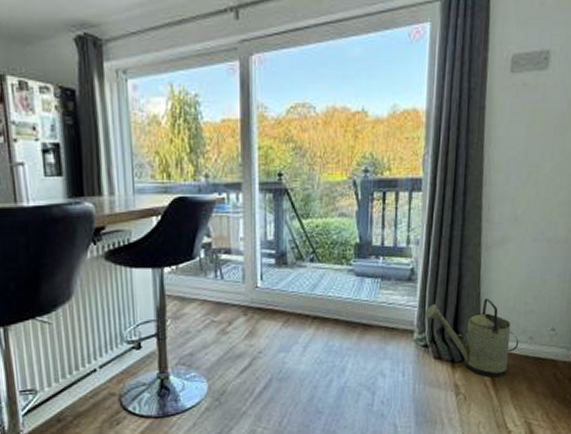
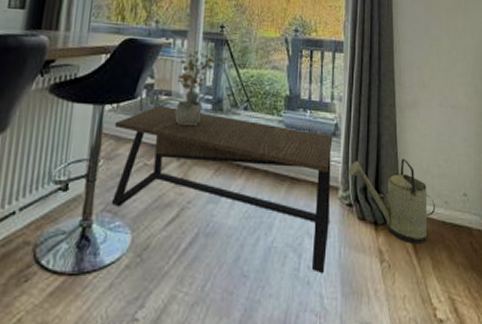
bench: none [176,263,408,406] -> present [112,105,333,273]
potted plant: none [218,203,288,283] -> present [158,50,227,127]

